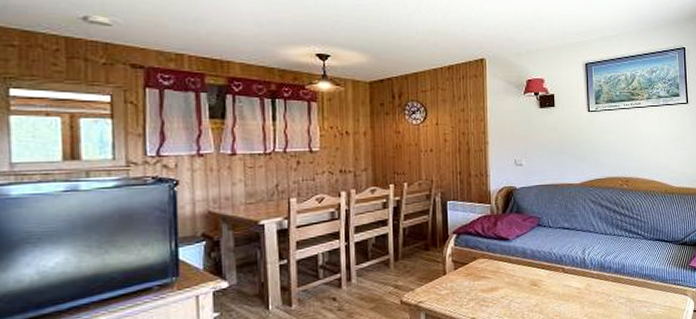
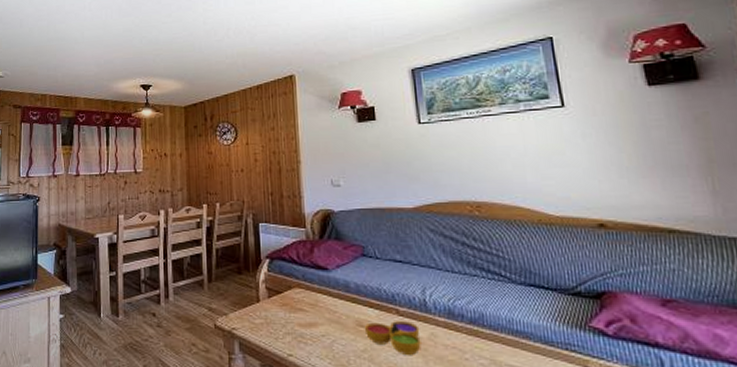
decorative bowl: none [536,277,580,305] -> present [364,321,421,356]

